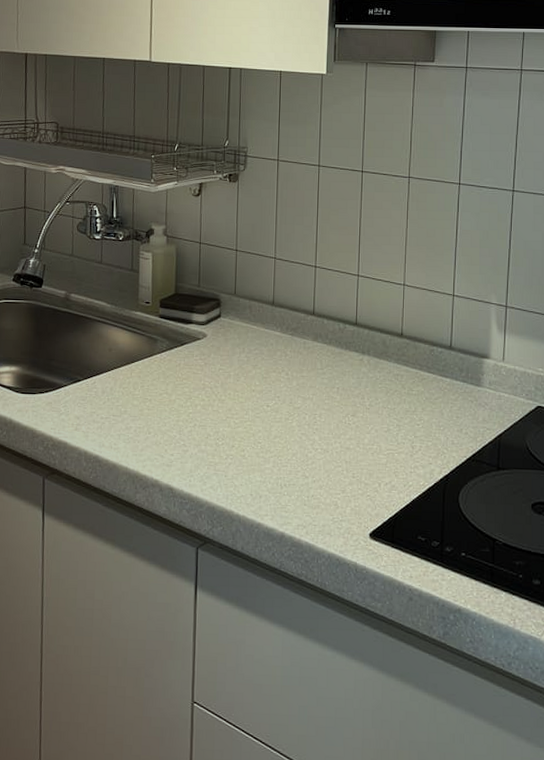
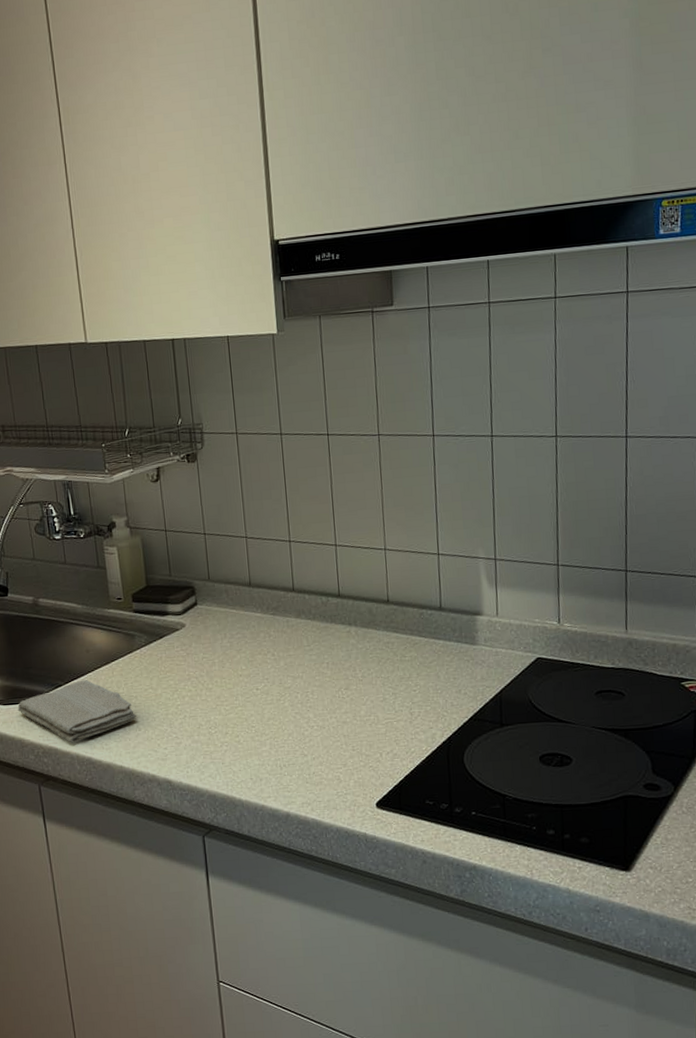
washcloth: none [34,377,149,439] -> present [17,680,137,743]

